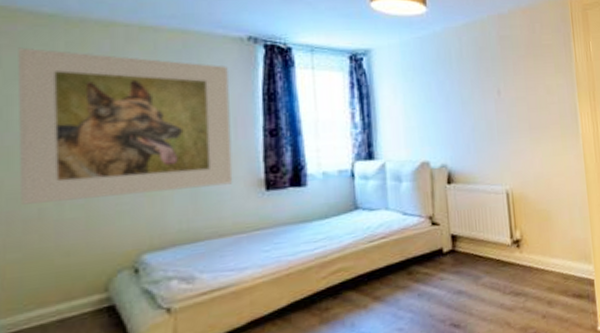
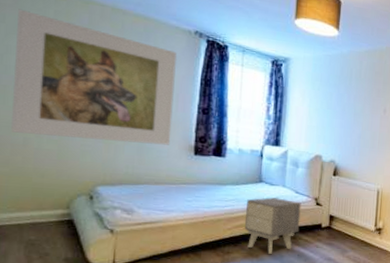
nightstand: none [342,224,415,302] -> present [244,197,302,255]

